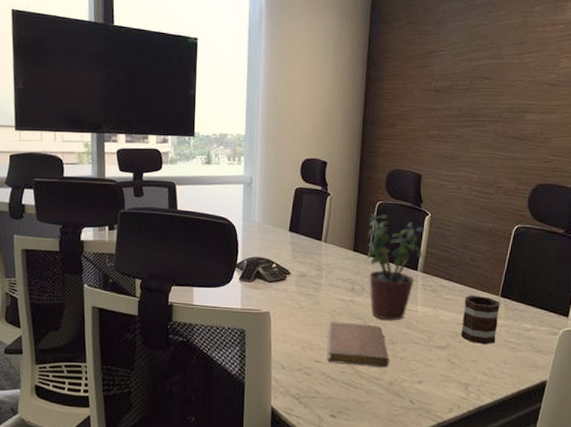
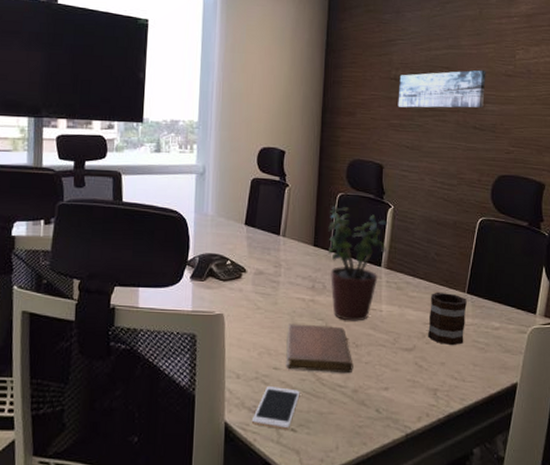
cell phone: none [295,376,340,416] -> present [251,385,300,430]
wall art: none [437,79,528,119] -> present [398,70,486,108]

